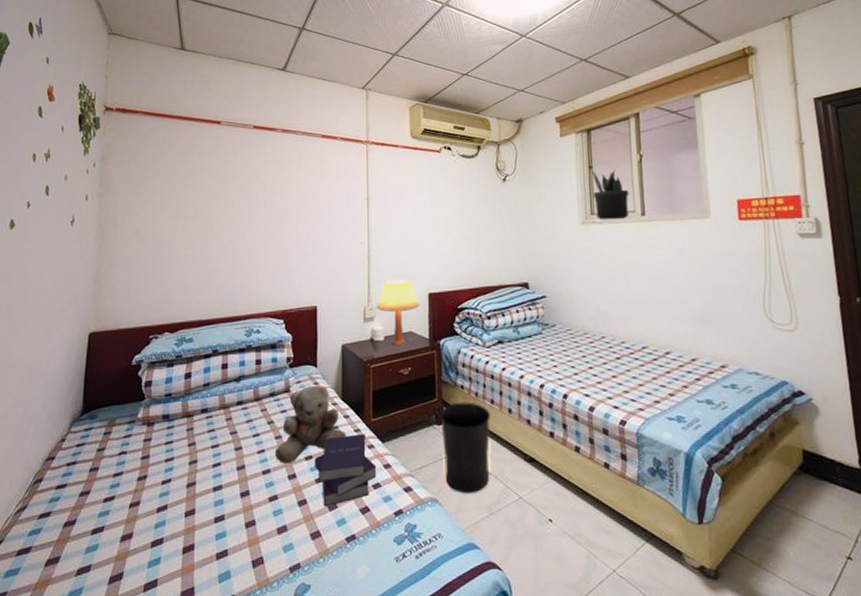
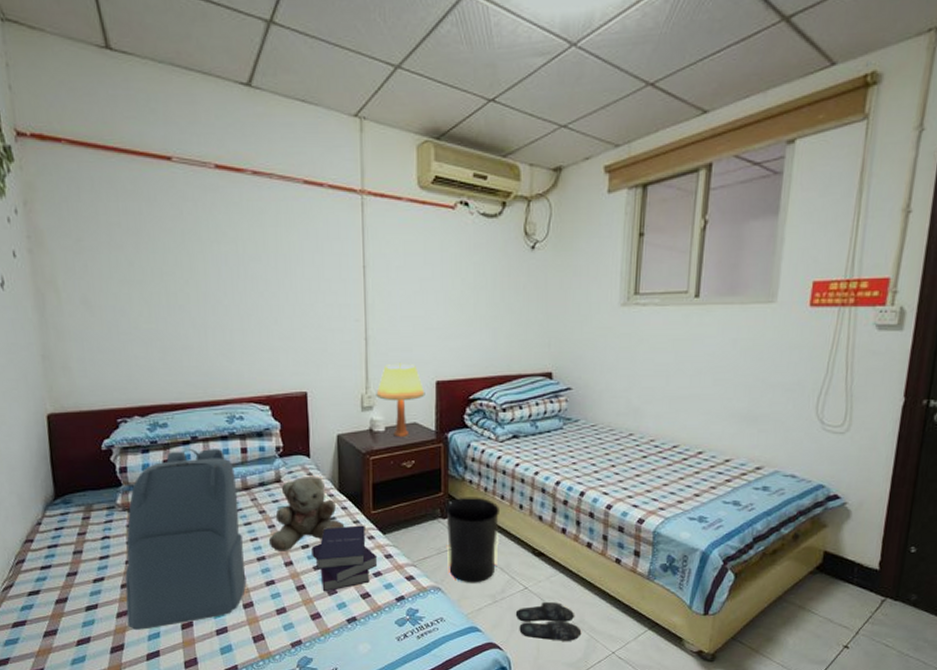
backpack: none [130,360,251,555] -> present [125,448,247,630]
slippers: none [513,512,579,558] -> present [517,601,580,641]
planter: present [592,169,629,220] -> none [640,238,684,302]

